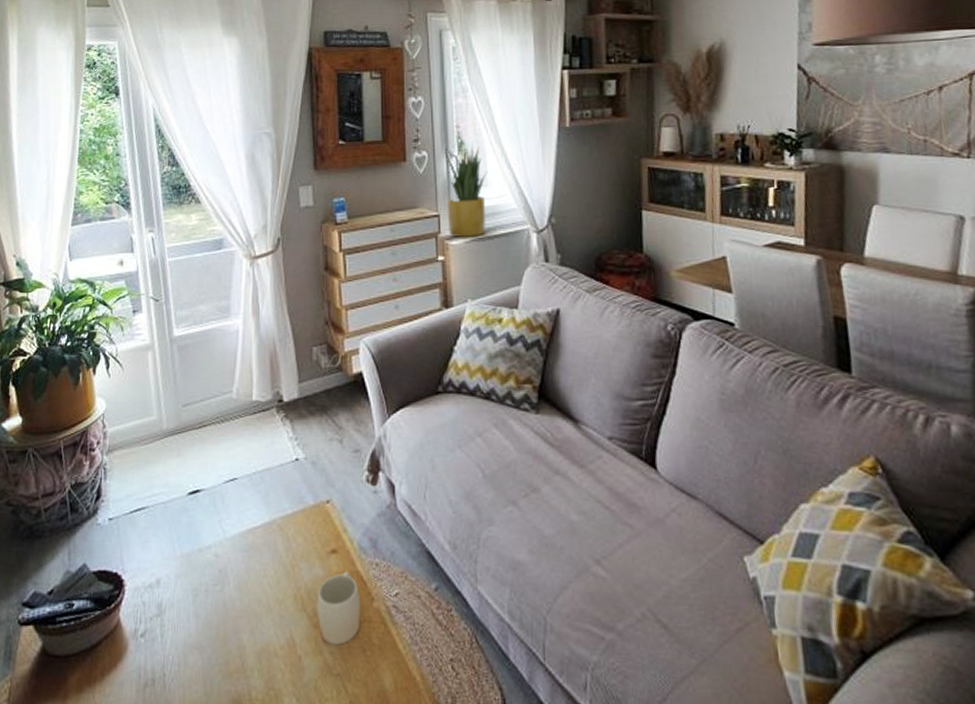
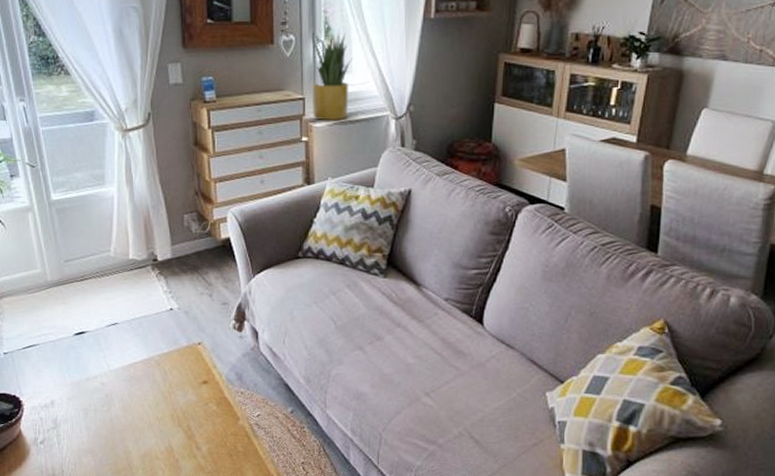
mug: present [316,571,361,645] -> none [190,397,228,452]

